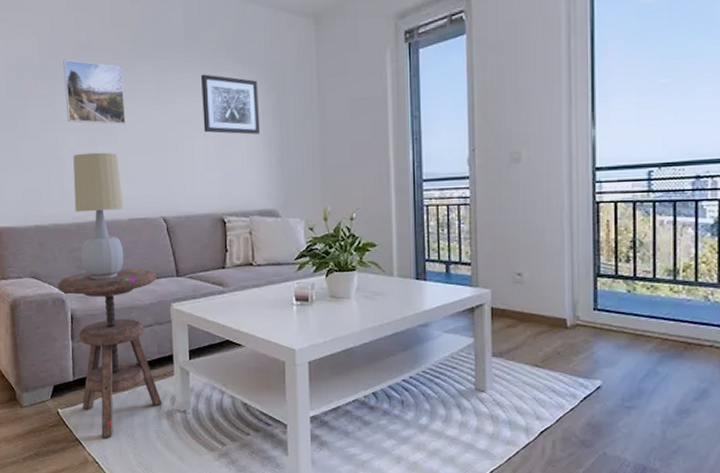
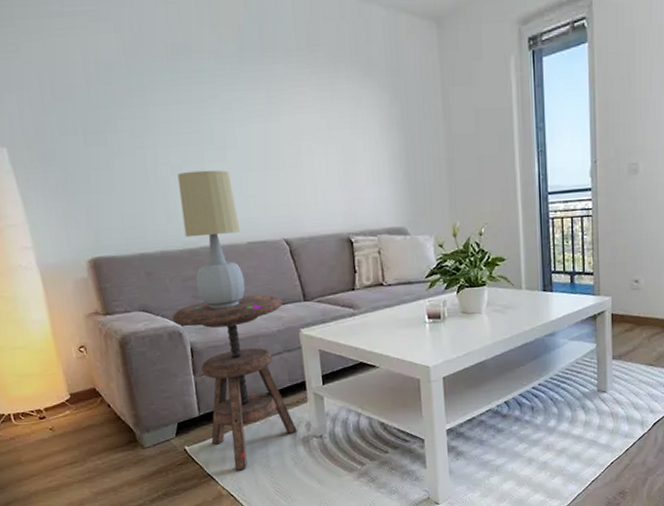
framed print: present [63,59,126,125] -> none [155,62,236,139]
wall art: present [201,74,261,135] -> none [317,81,385,149]

